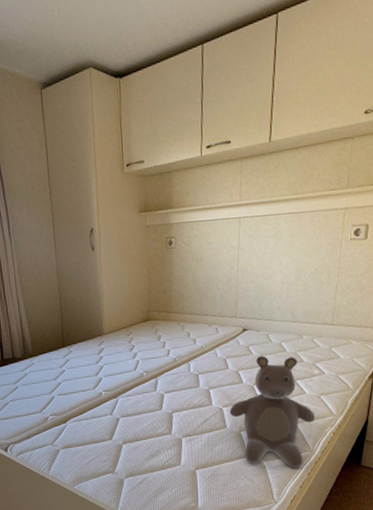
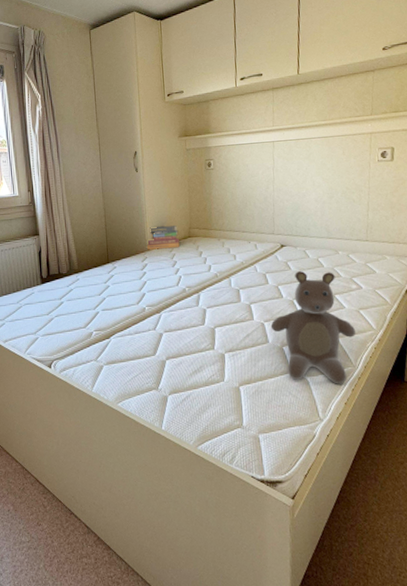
books: none [103,308,138,334] -> present [146,226,180,250]

